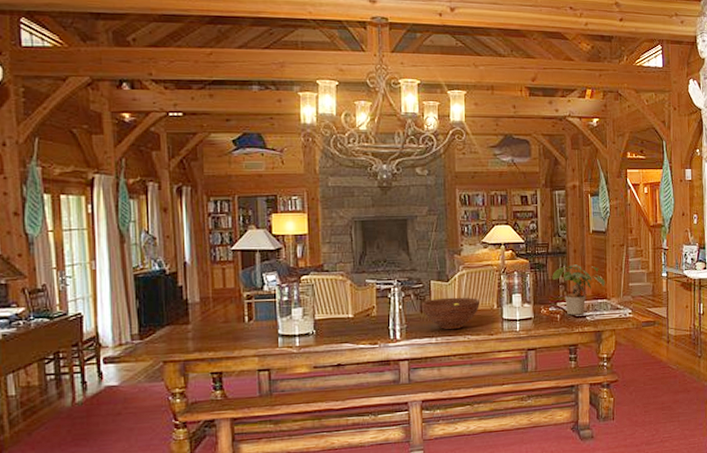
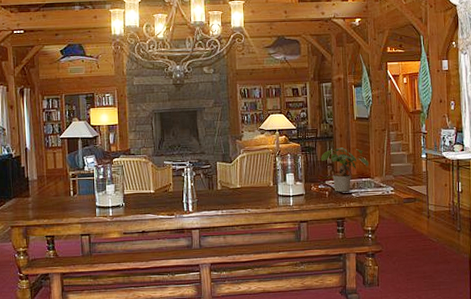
fruit bowl: present [422,297,480,330] -> none [210,176,258,204]

